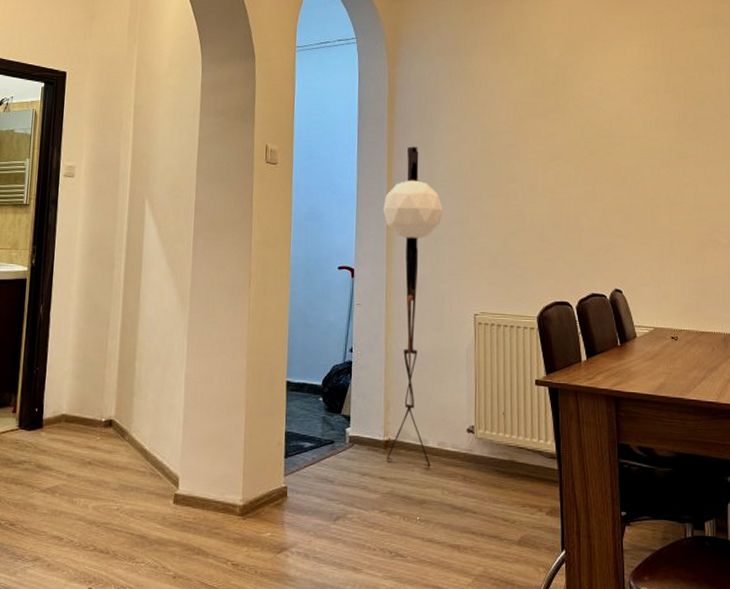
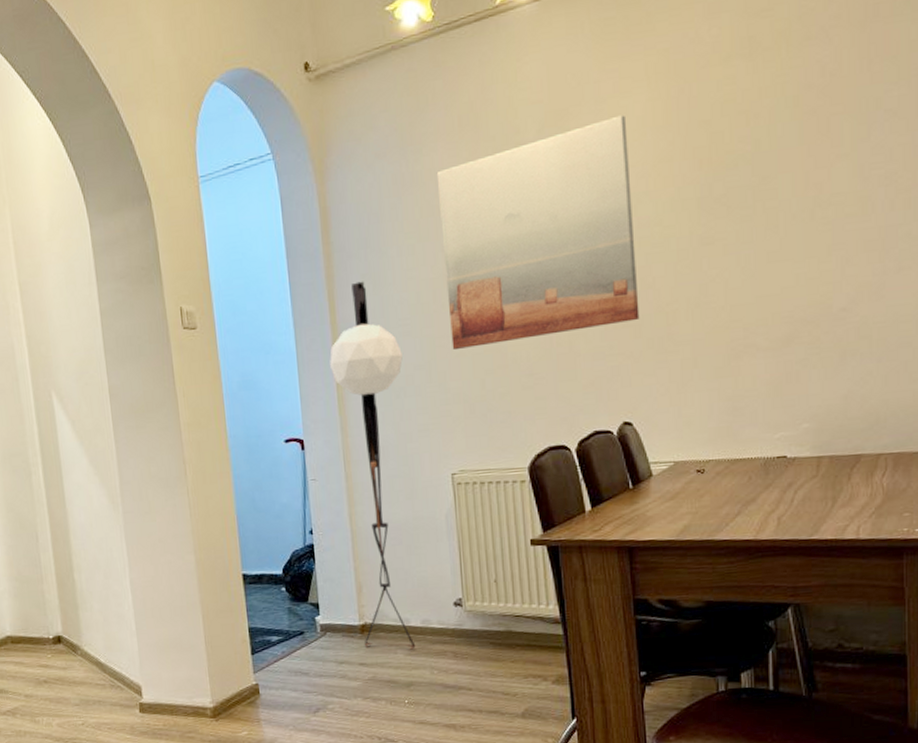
wall art: none [481,53,630,212] -> present [436,115,640,351]

